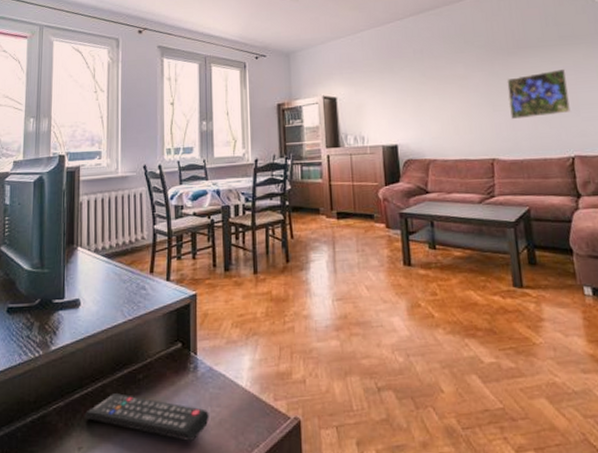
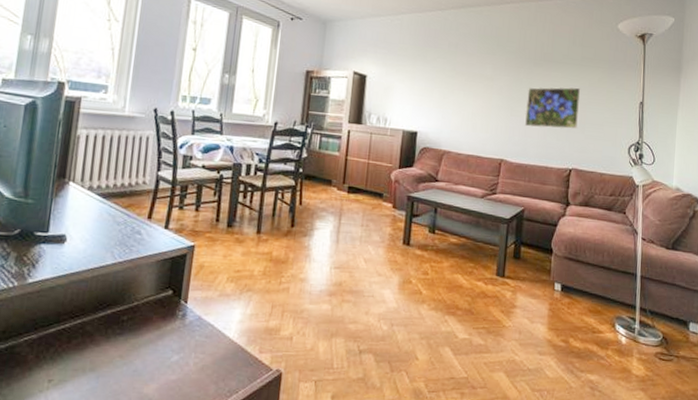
remote control: present [84,393,209,442] -> none [58,332,192,384]

